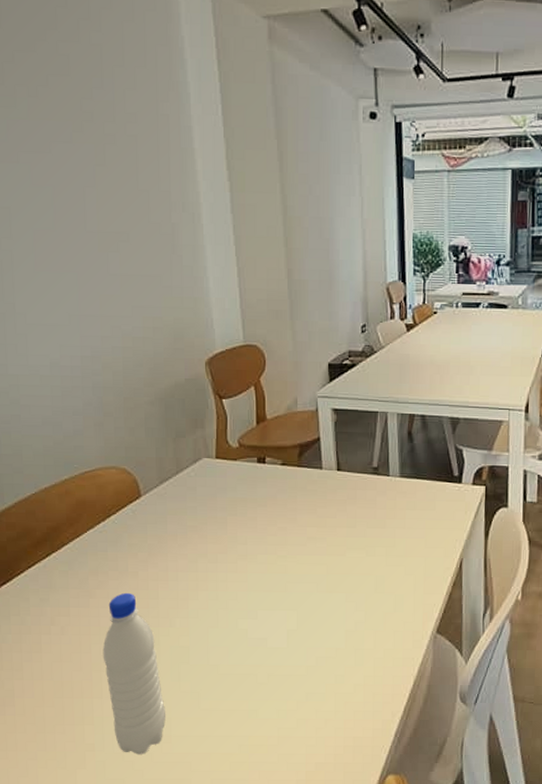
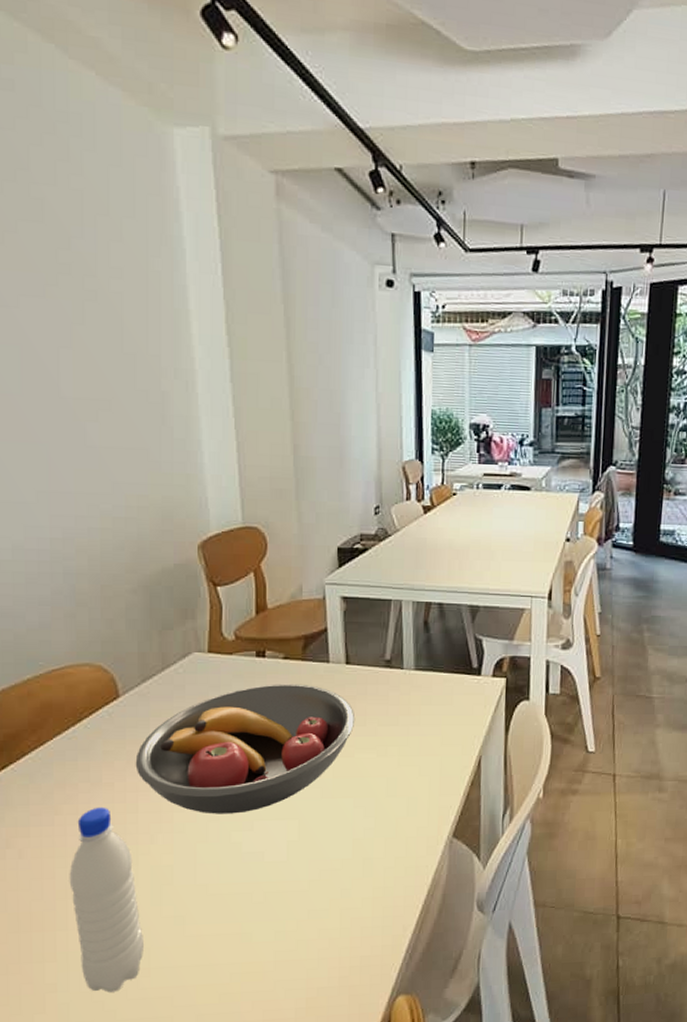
fruit bowl: none [155,487,347,603] -> present [135,684,356,814]

